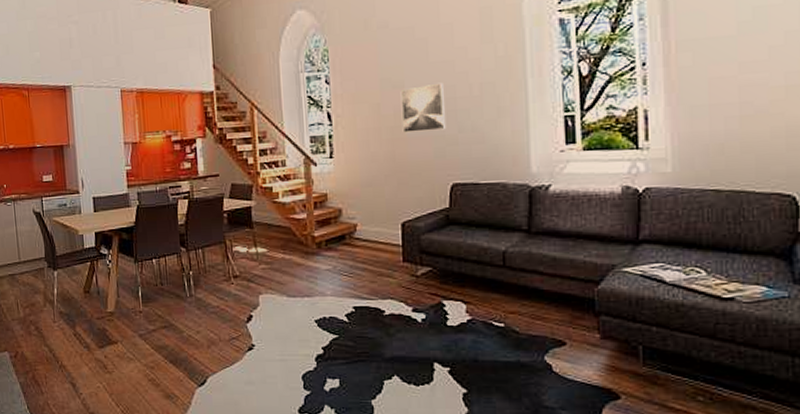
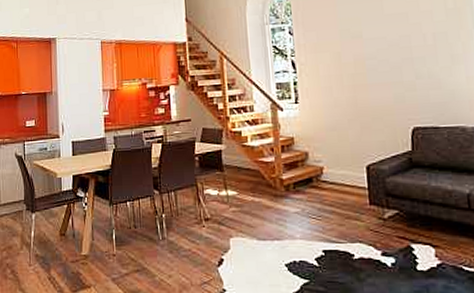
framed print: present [400,82,447,133] -> none [359,33,404,79]

